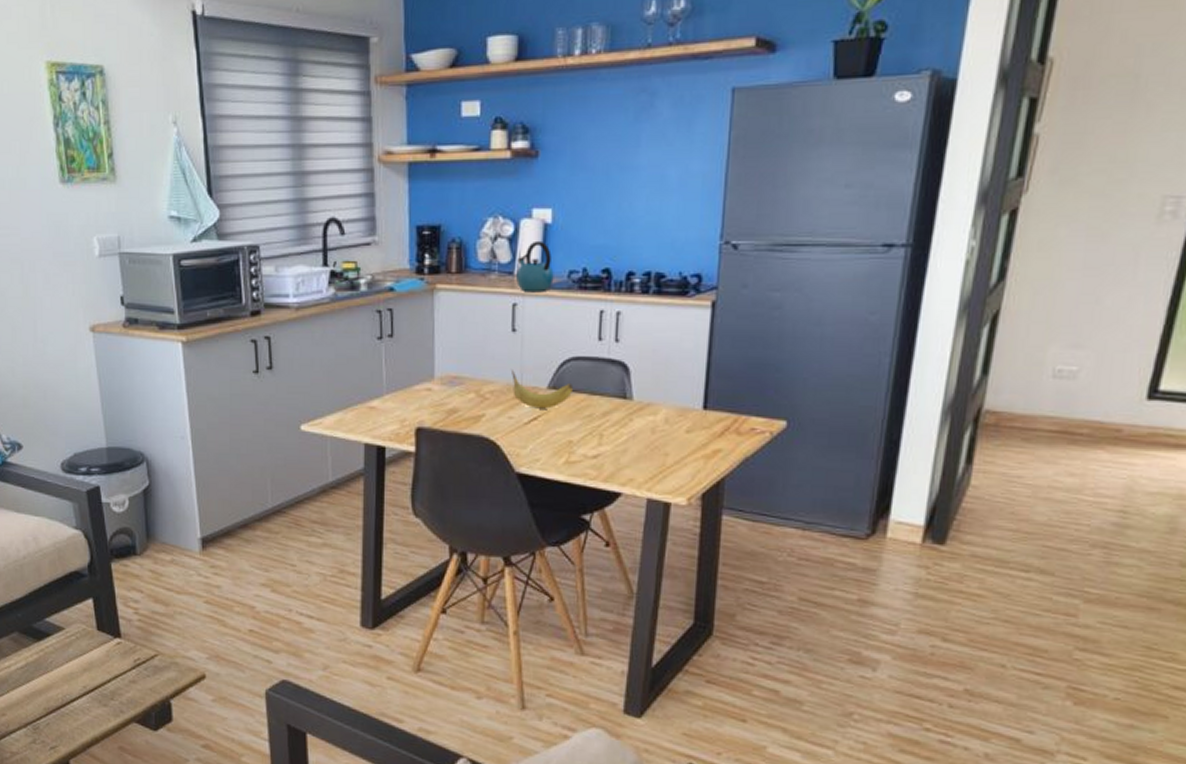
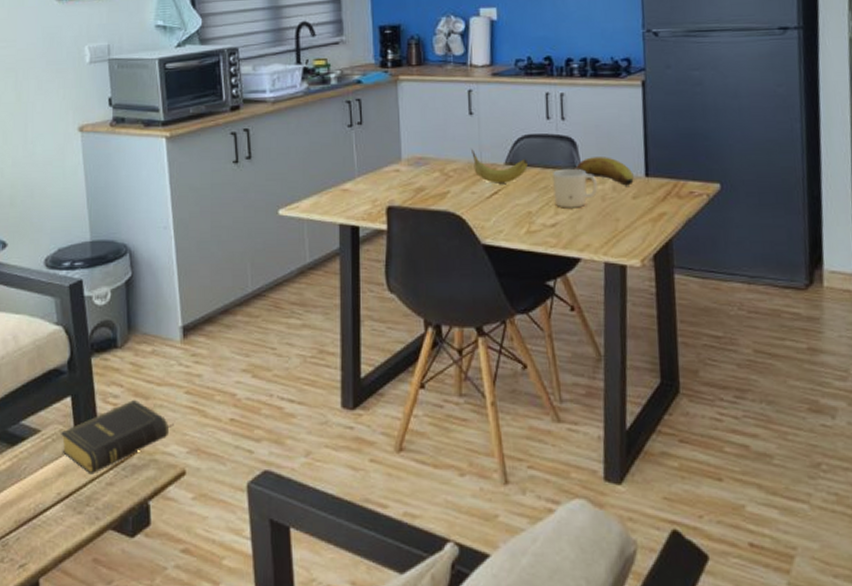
book: none [84,606,194,672] -> present [61,400,174,475]
kettle: present [516,240,554,291] -> none [469,34,503,79]
mug: none [597,396,649,440] -> present [552,168,598,209]
fruit: none [623,385,690,418] -> present [573,157,634,186]

